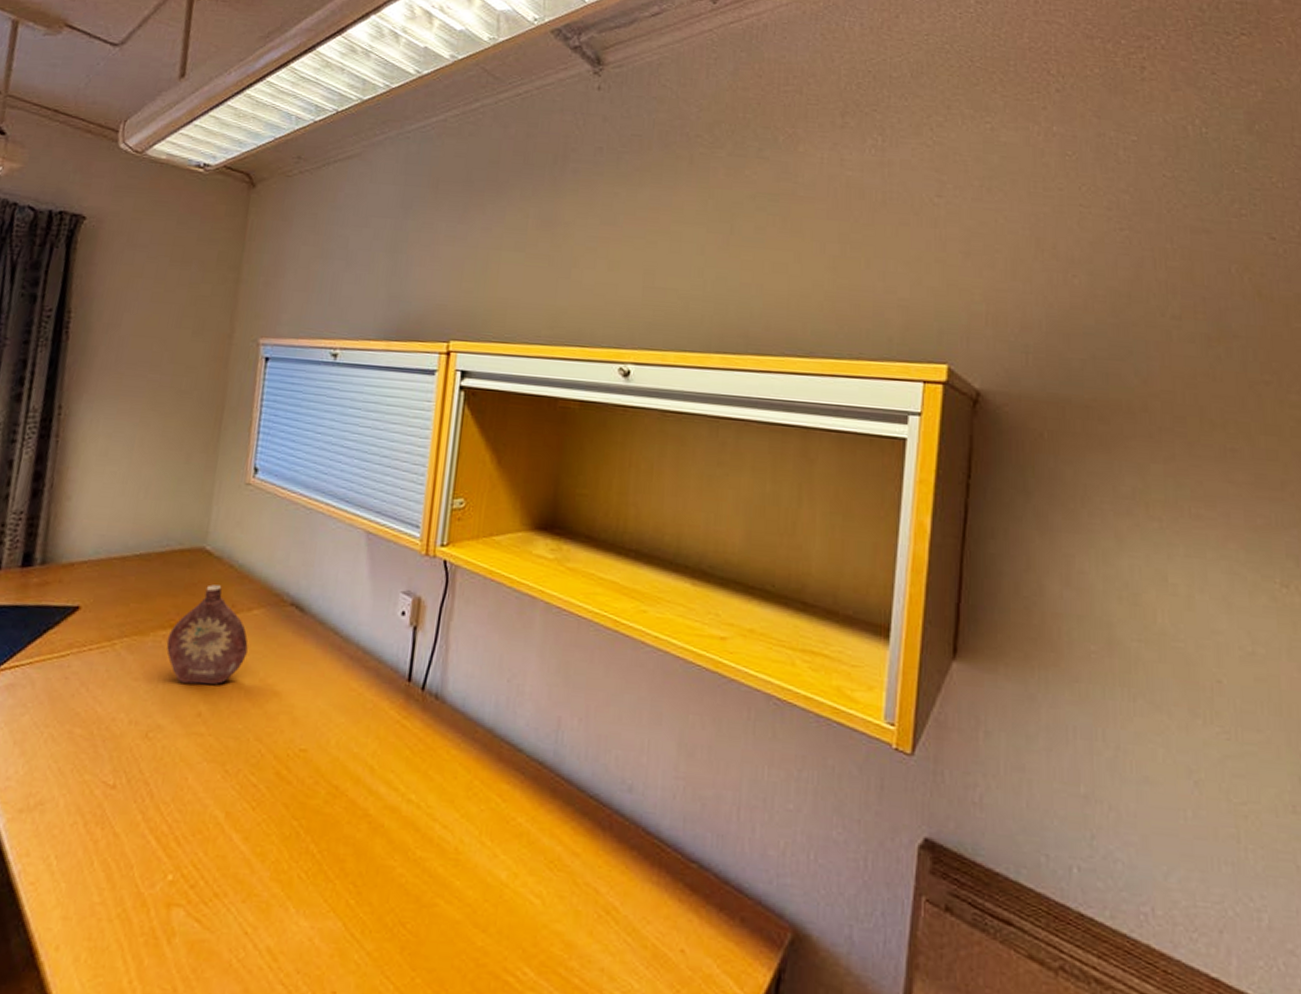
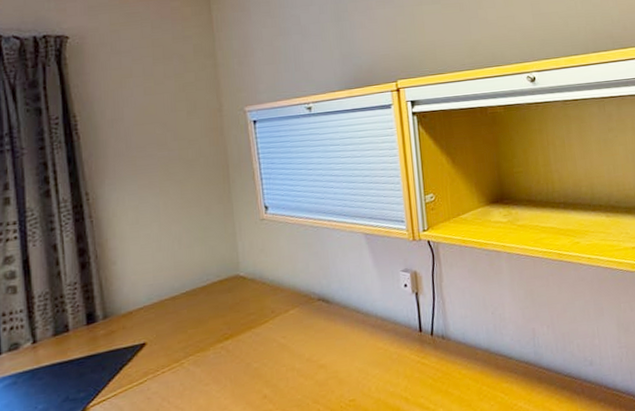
bottle: present [166,584,248,685] -> none [225,299,292,378]

